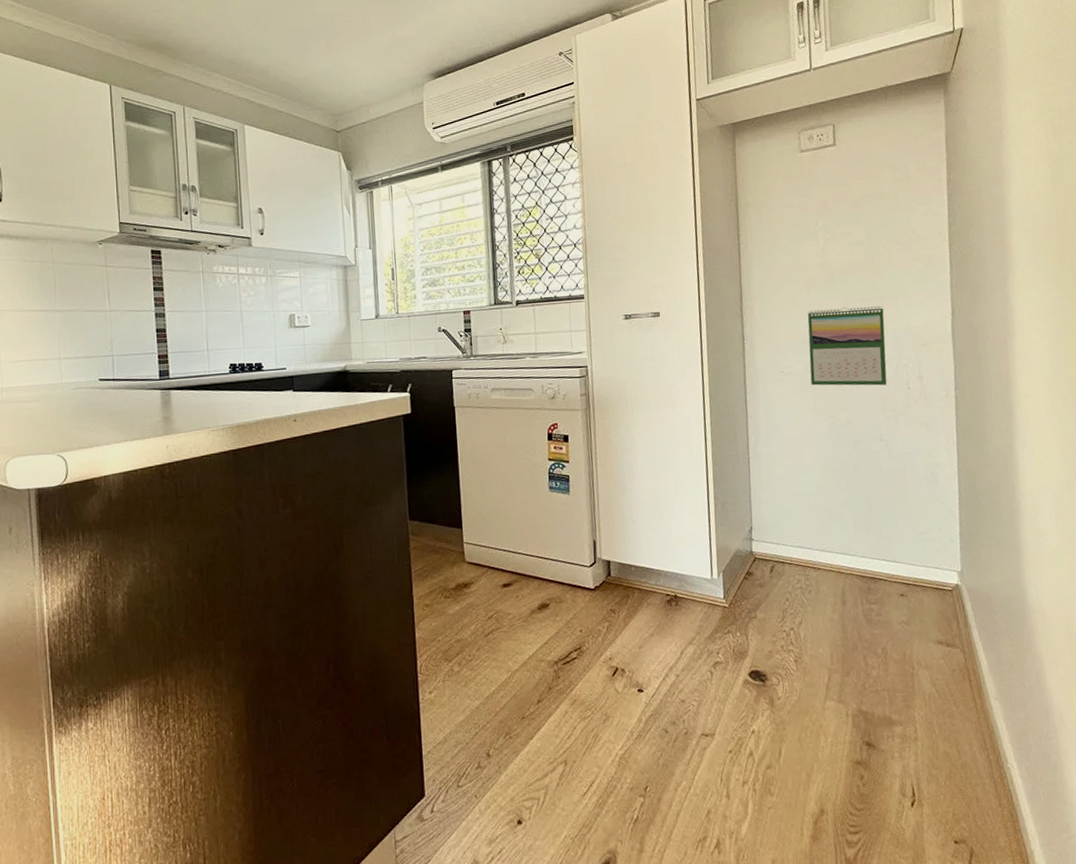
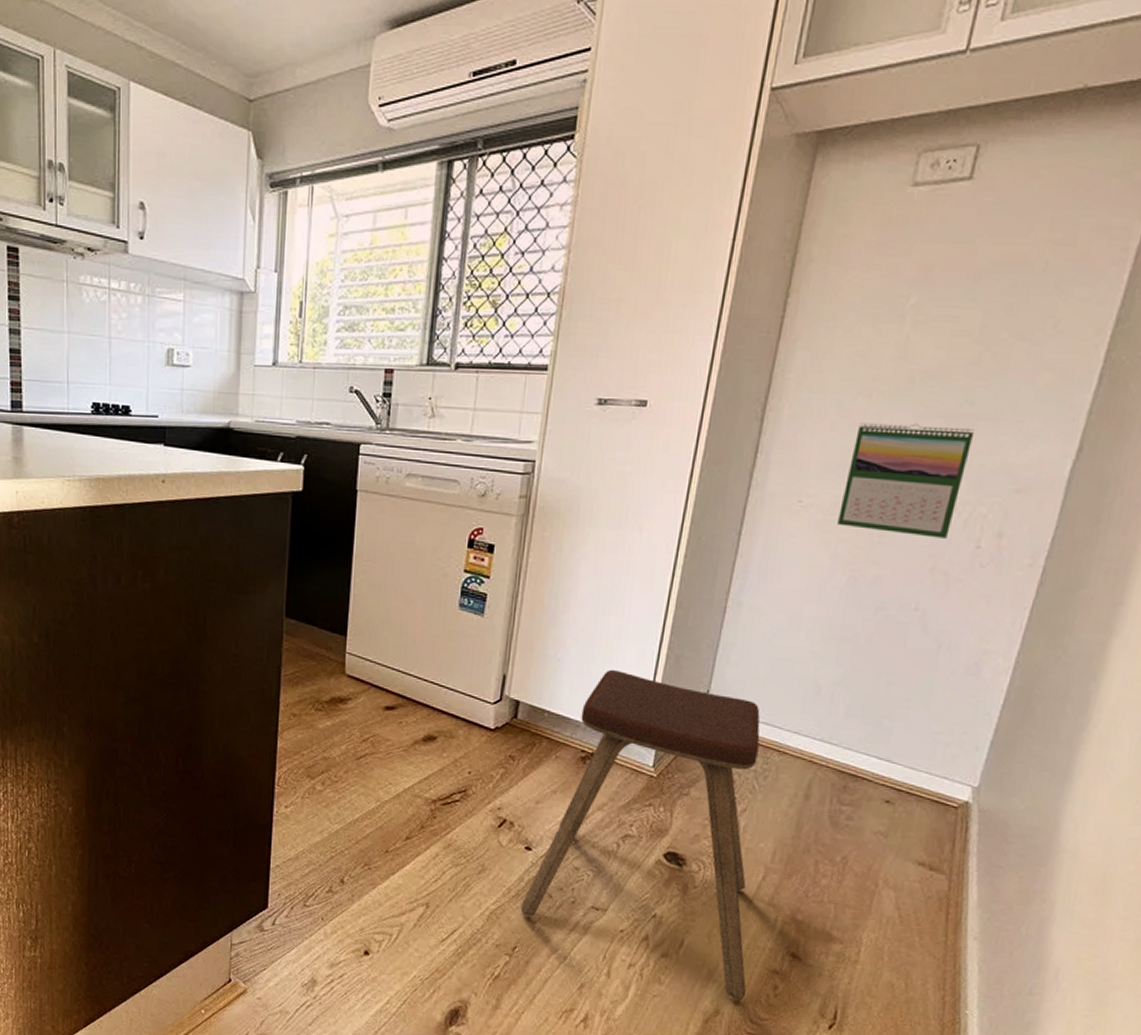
music stool: none [644,521,841,797] -> present [520,669,760,1001]

